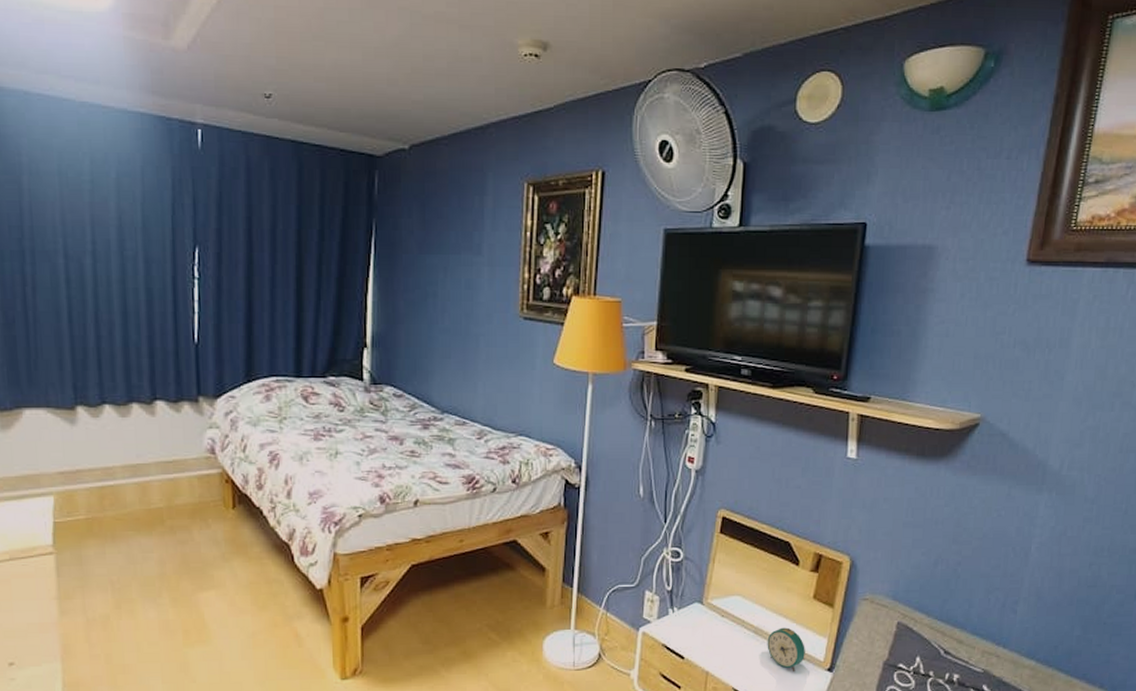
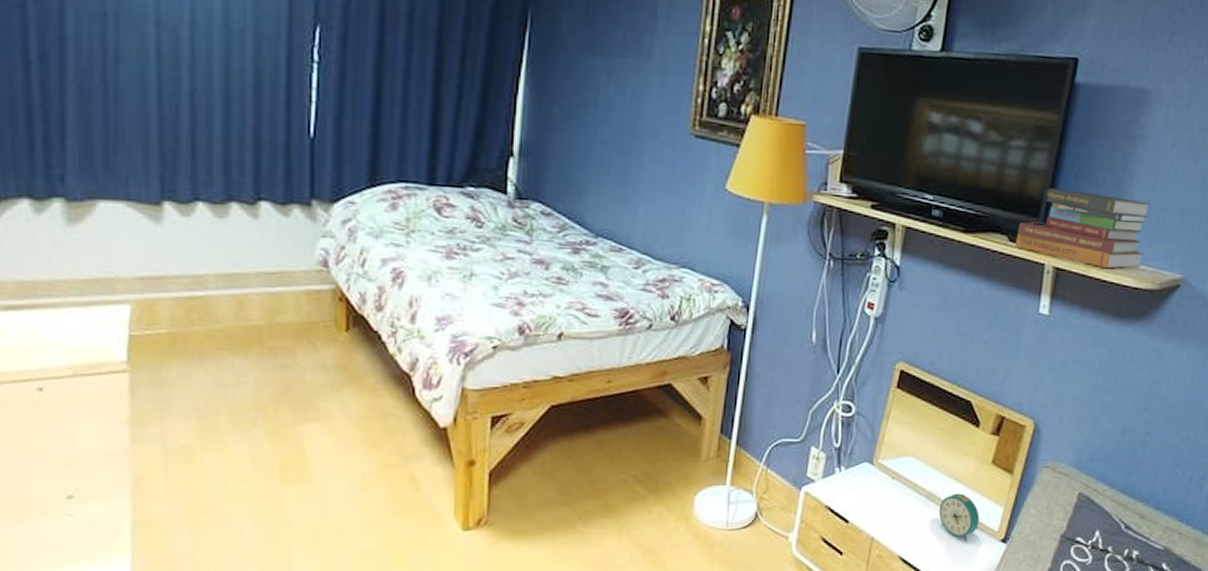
books: none [820,343,944,413] -> present [1015,188,1150,269]

